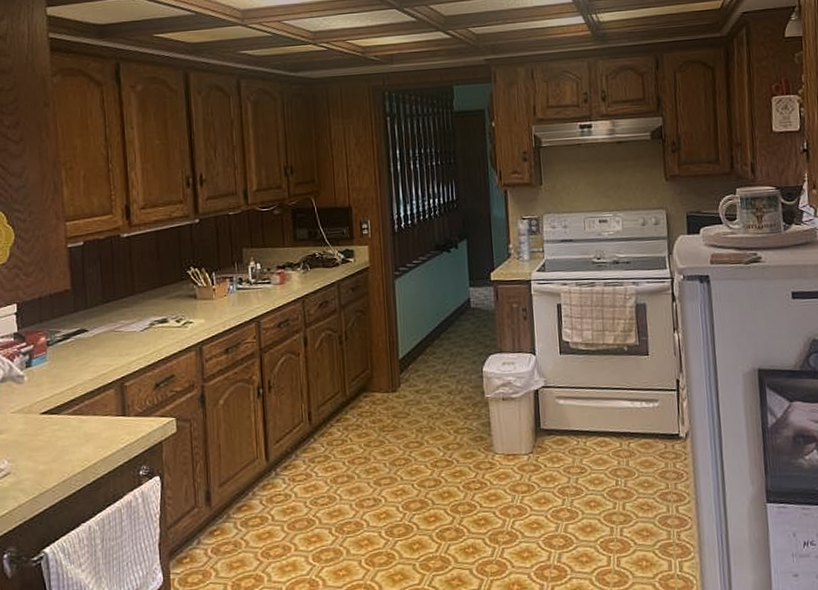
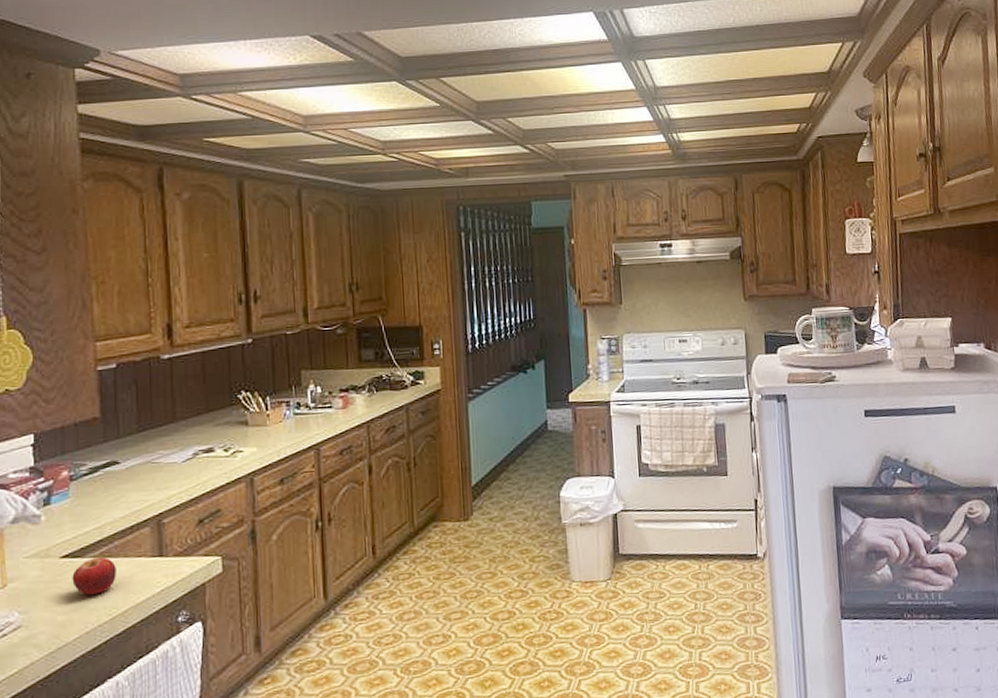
fruit: none [50,414,87,448] -> present [72,557,116,595]

